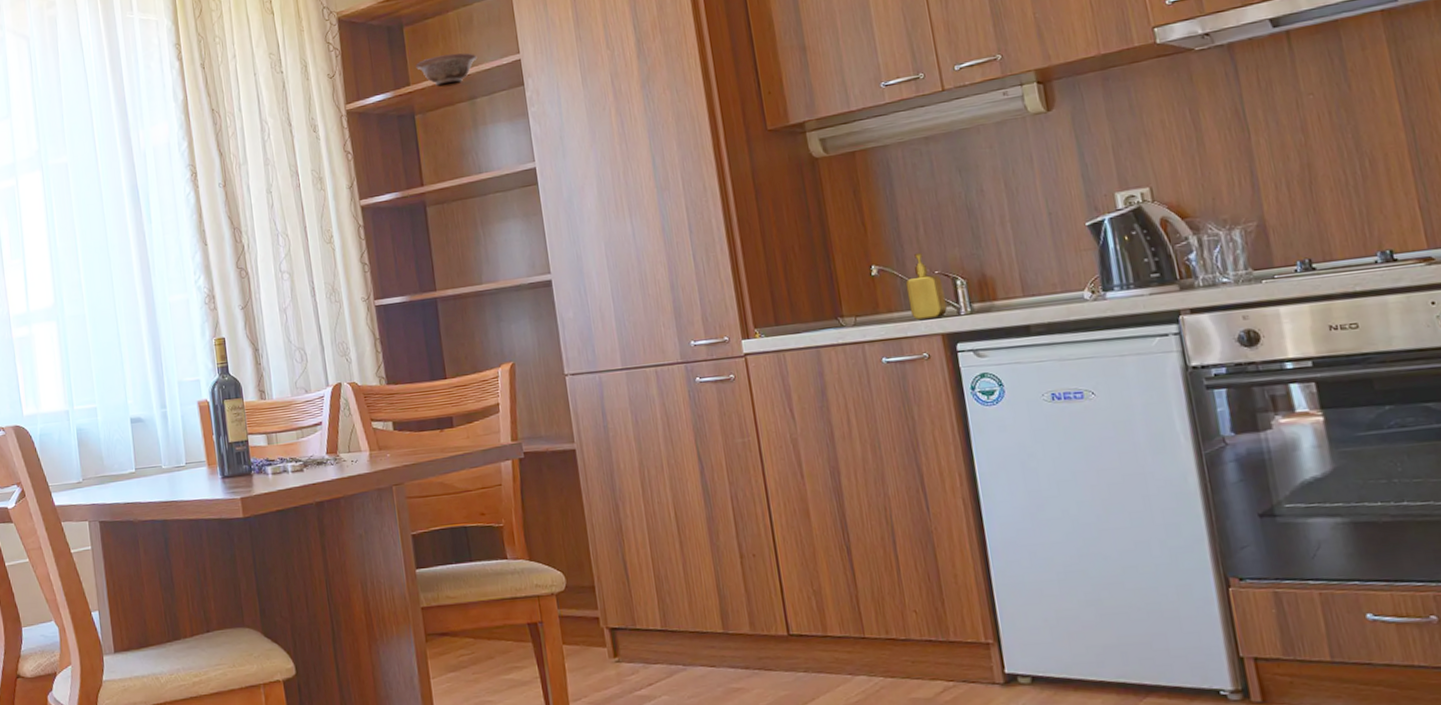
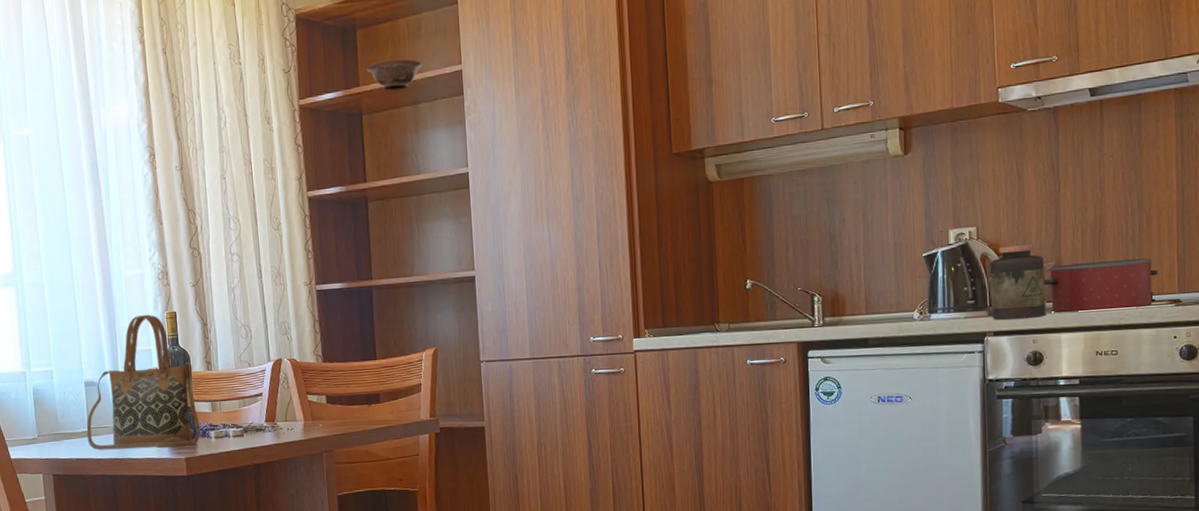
handbag: none [133,341,257,493] -> present [86,314,201,450]
soap dispenser: present [905,252,947,320] -> none [773,270,804,329]
jar: none [1173,203,1256,296] -> present [990,244,1046,321]
cooking pot: none [1246,209,1397,283] -> present [1044,258,1158,313]

